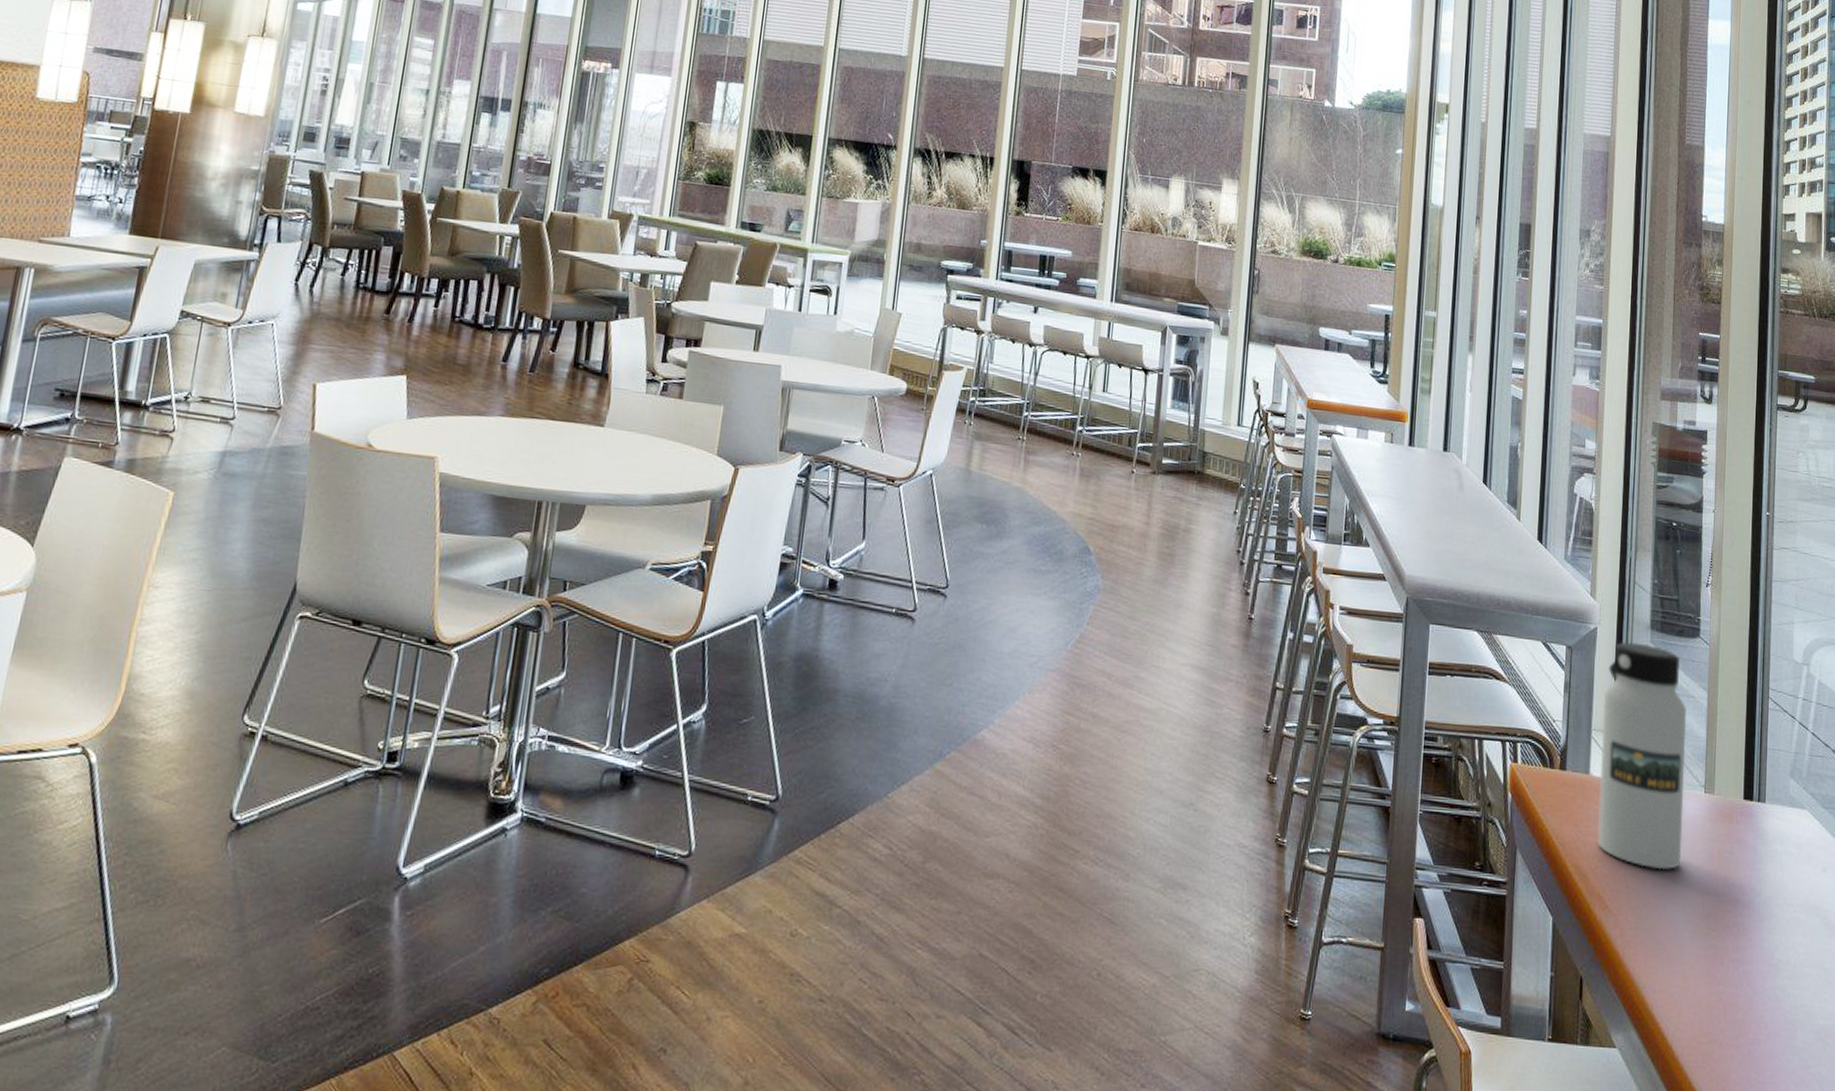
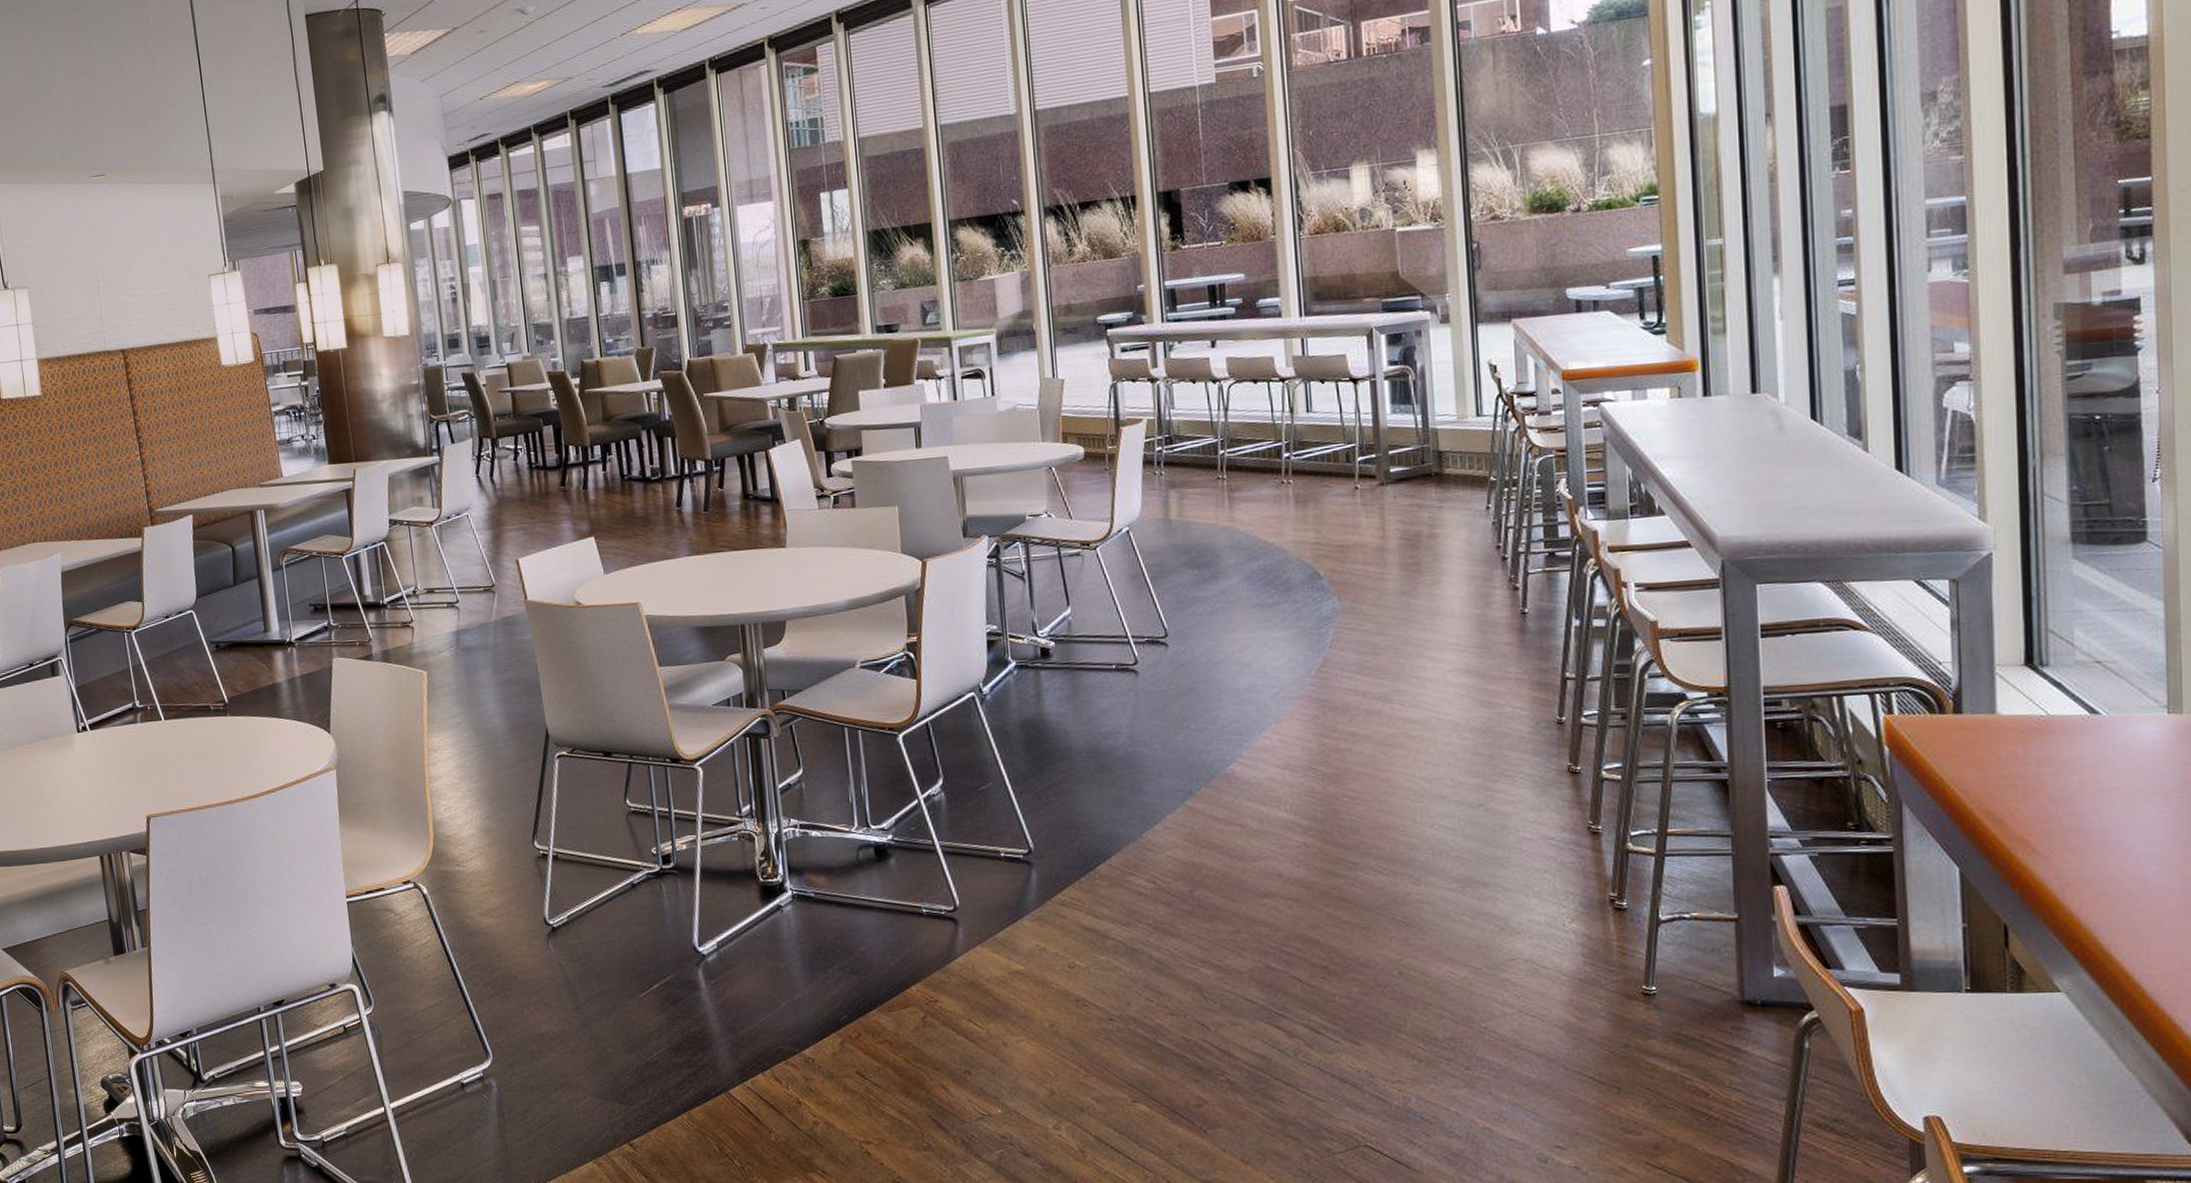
water bottle: present [1597,642,1686,870] -> none [2009,560,2139,804]

